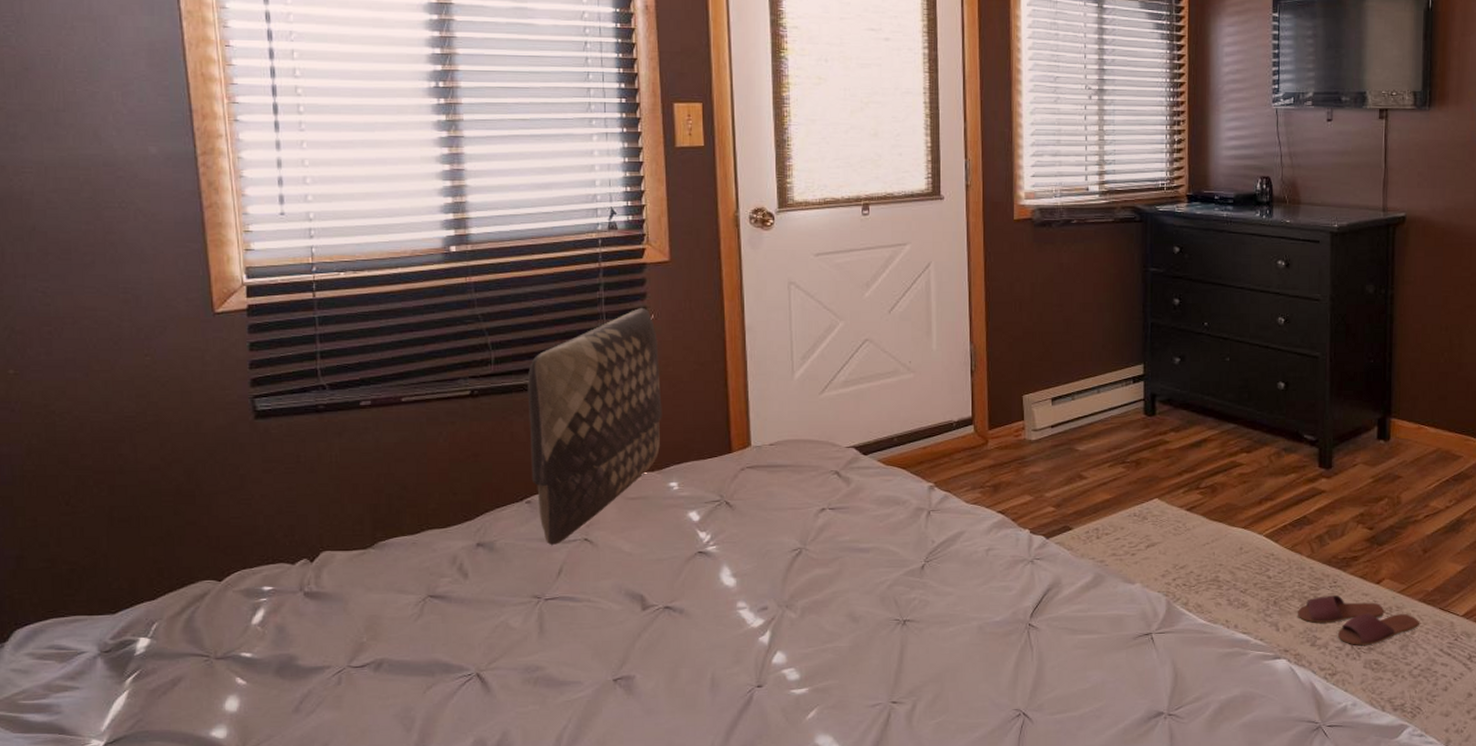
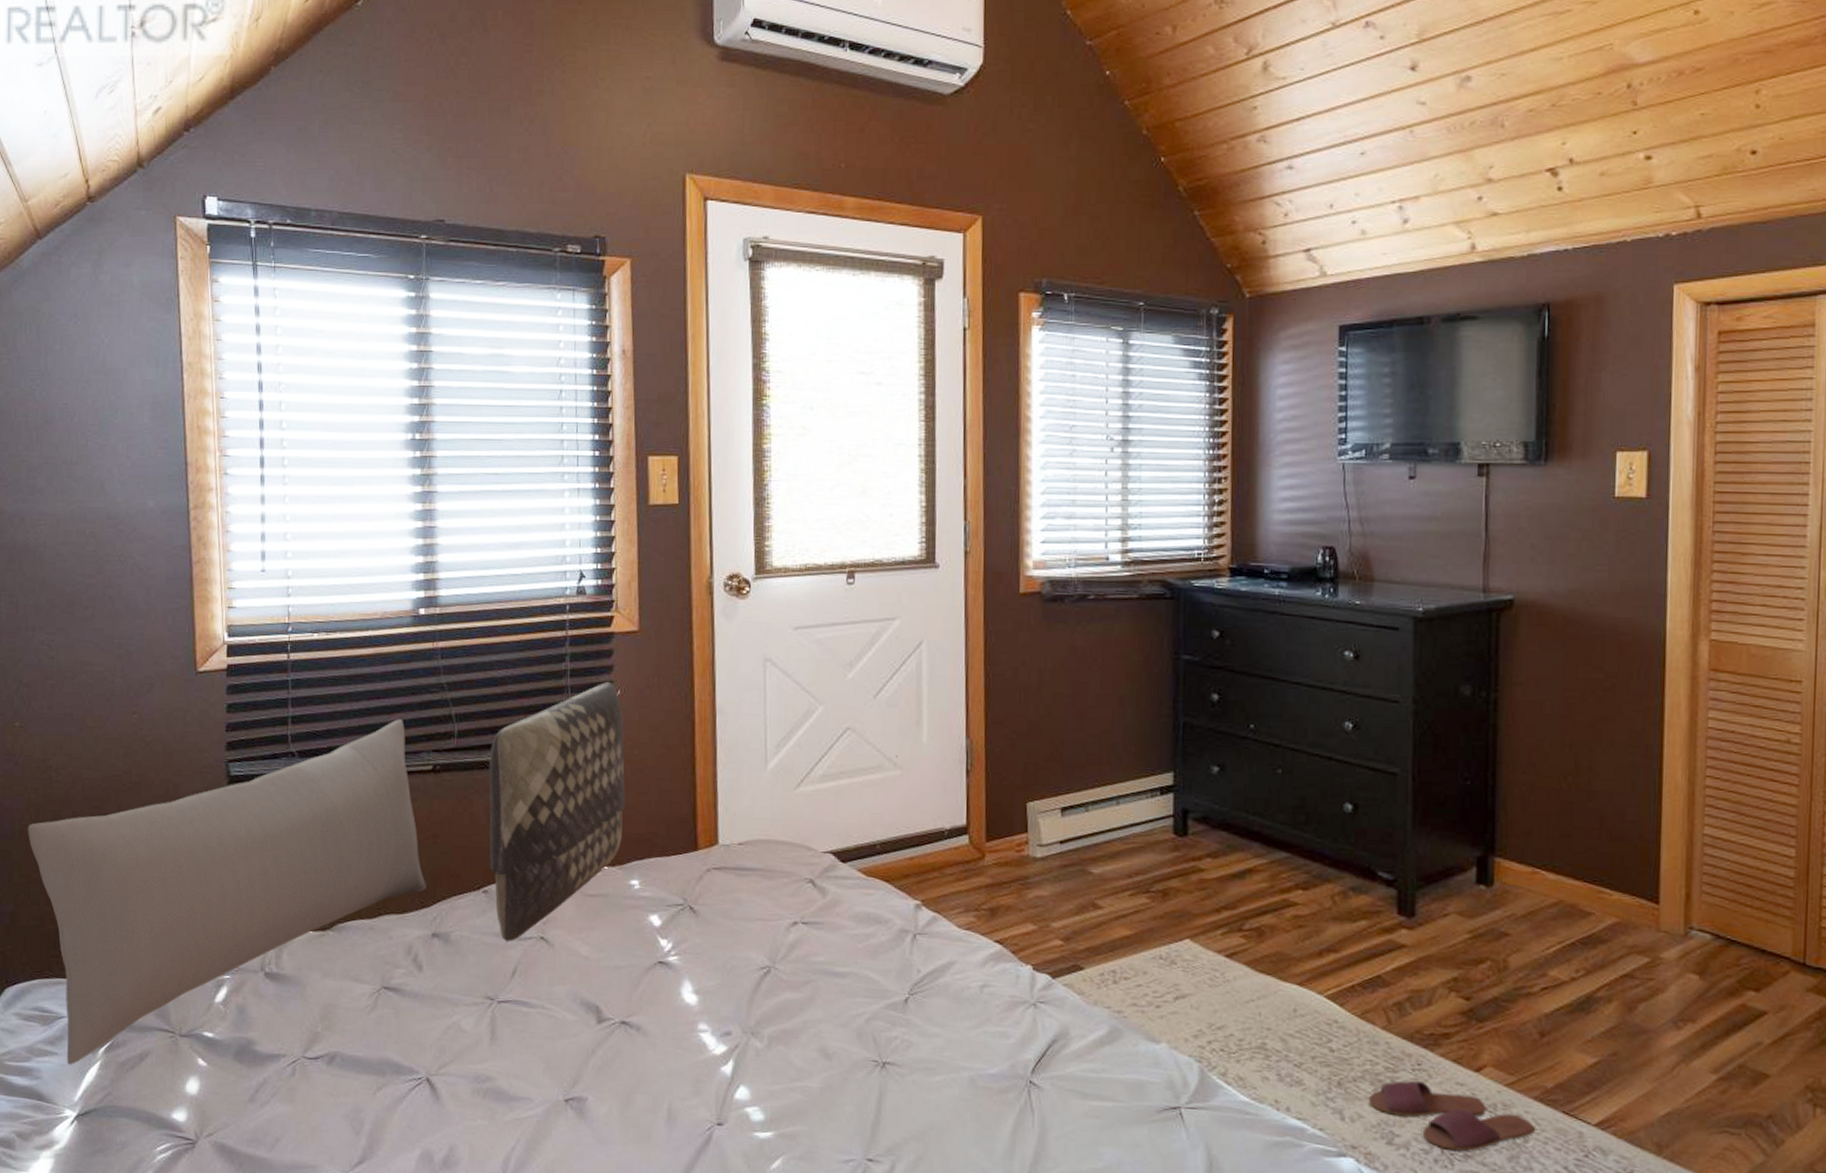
pillow: none [31,350,469,697] -> present [28,719,426,1065]

